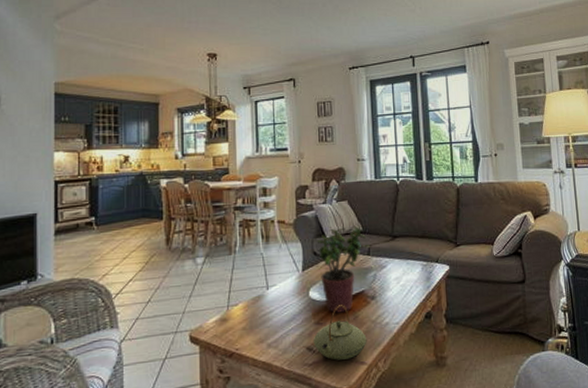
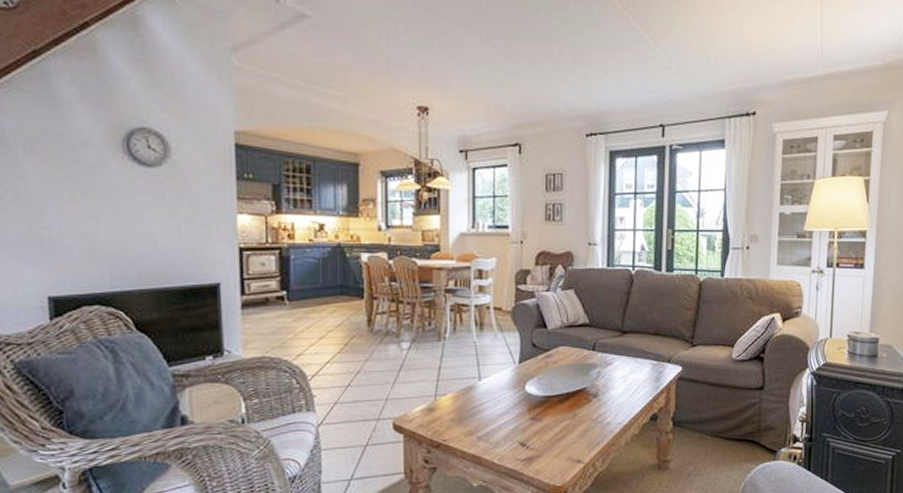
teapot: present [313,305,367,361] -> none [527,401,586,457]
potted plant: present [316,225,366,313] -> none [536,317,592,410]

